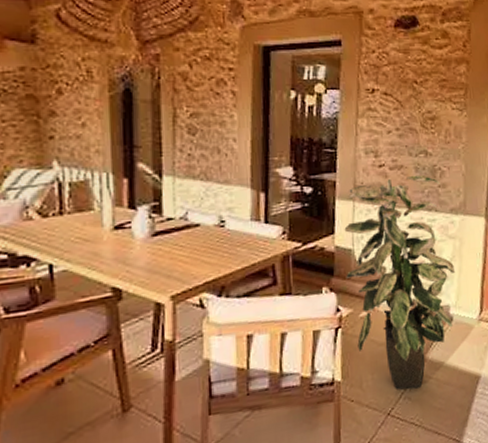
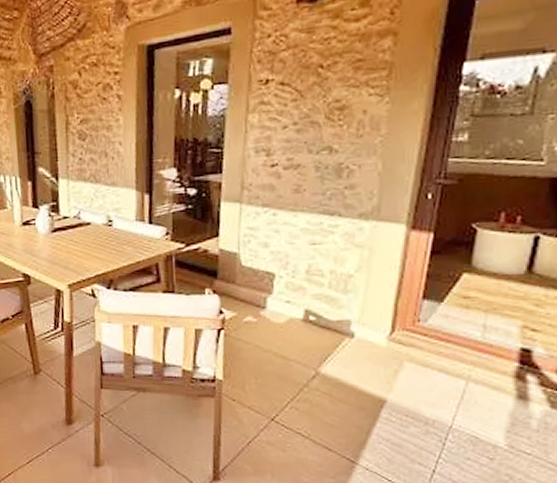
indoor plant: present [344,174,456,390] -> none [229,174,361,400]

